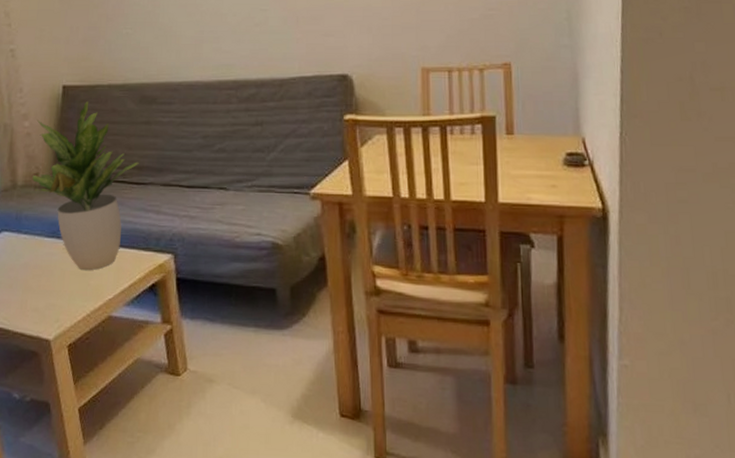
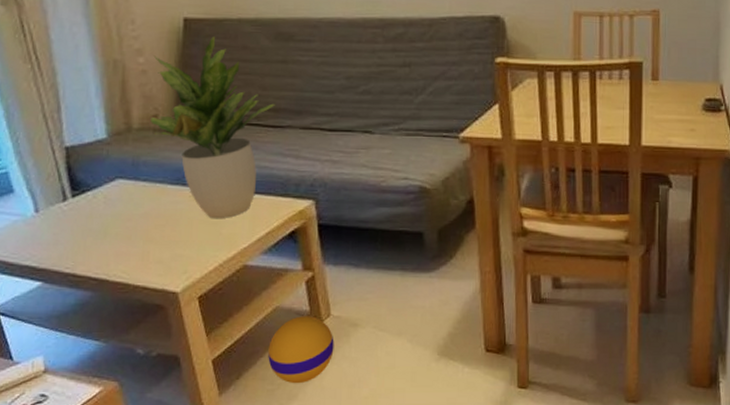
toy ball: none [129,369,191,438] -> present [268,316,334,384]

